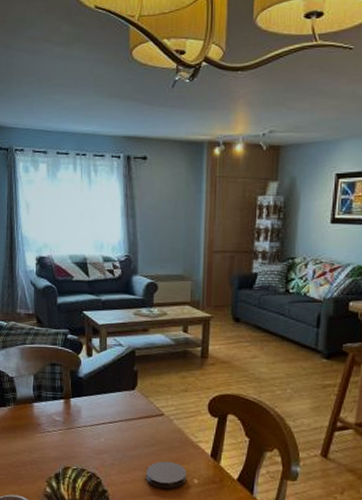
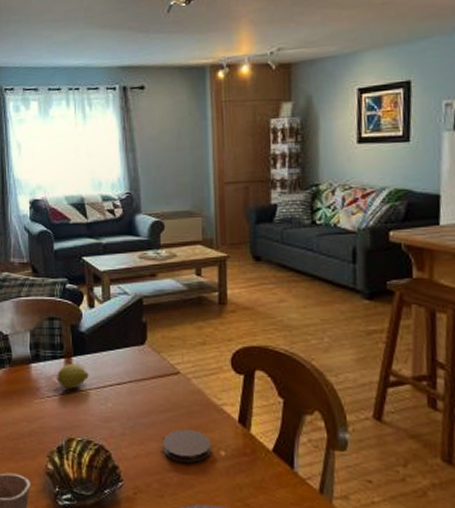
fruit: none [56,405,85,426] -> present [57,364,89,390]

